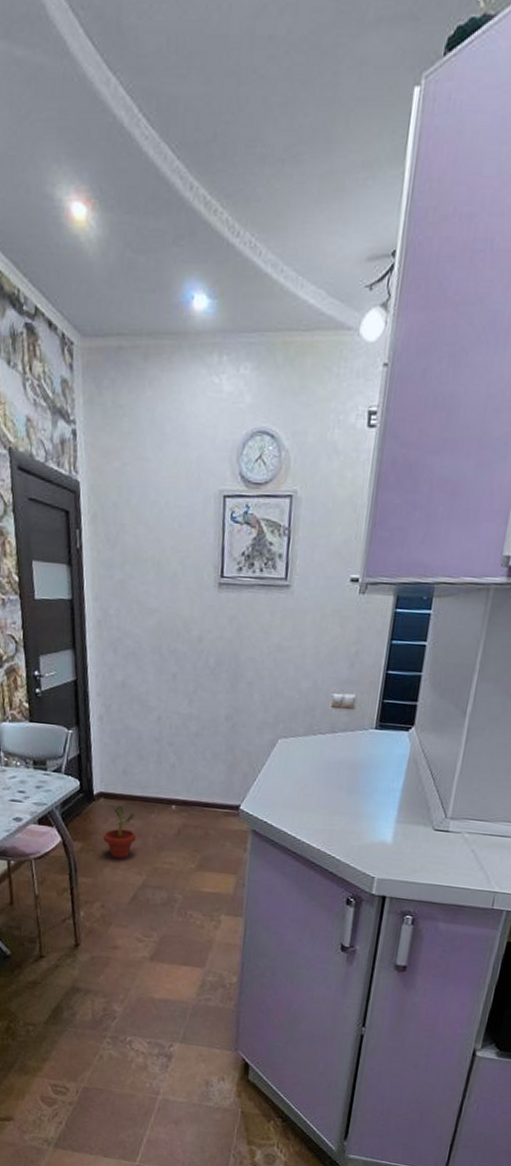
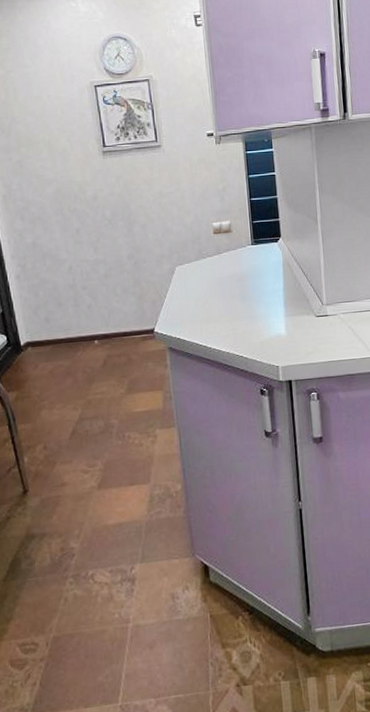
potted plant: present [102,806,136,859] -> none [35,351,67,400]

